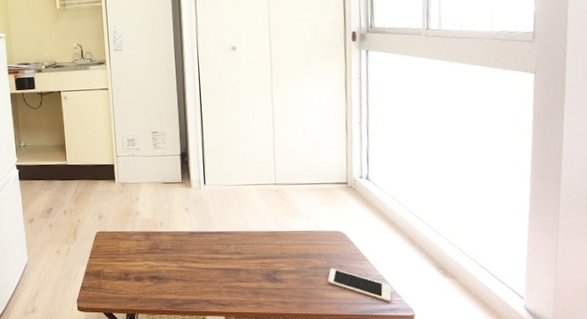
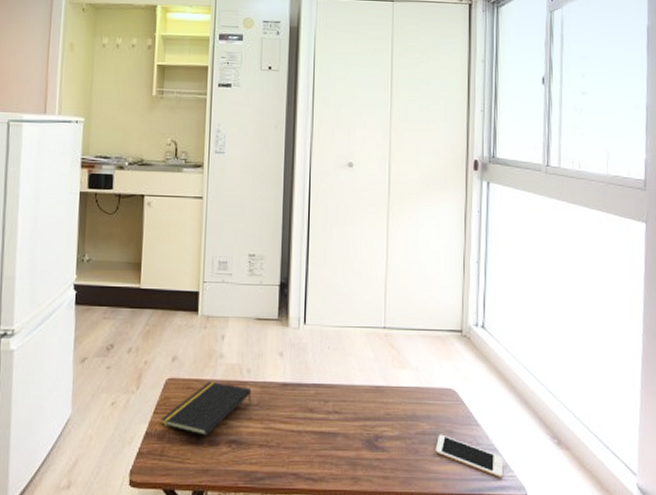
notepad: none [95,233,166,274] -> present [160,382,252,436]

